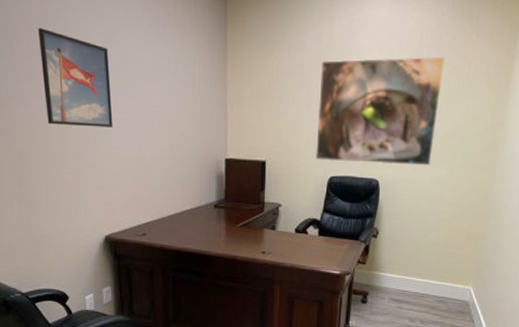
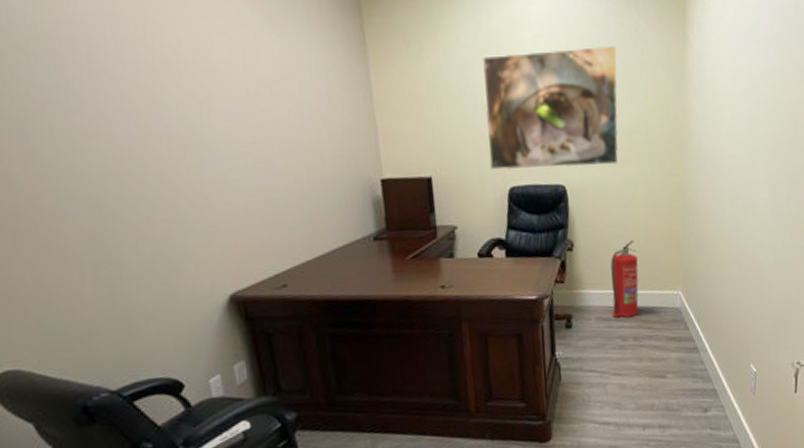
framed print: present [38,28,113,127] -> none [101,33,225,158]
fire extinguisher: none [404,235,436,303] -> present [610,240,639,318]

